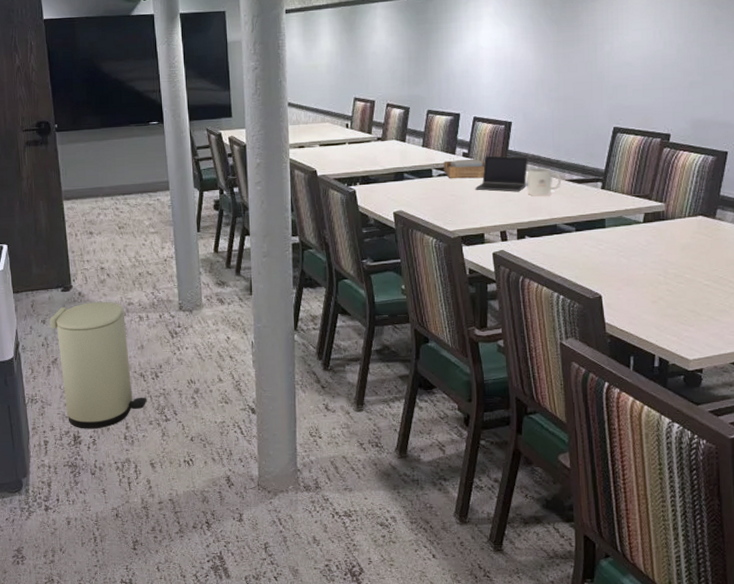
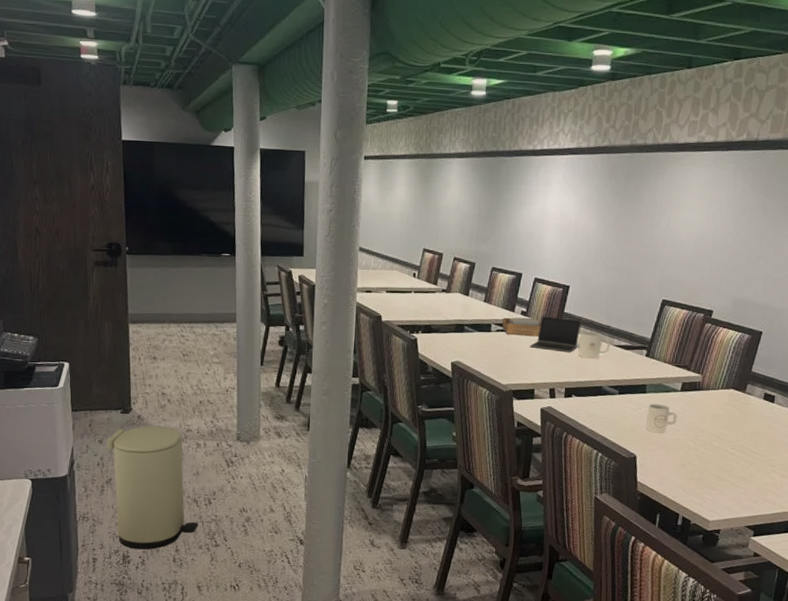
mug: none [609,238,642,269] -> present [646,404,677,433]

